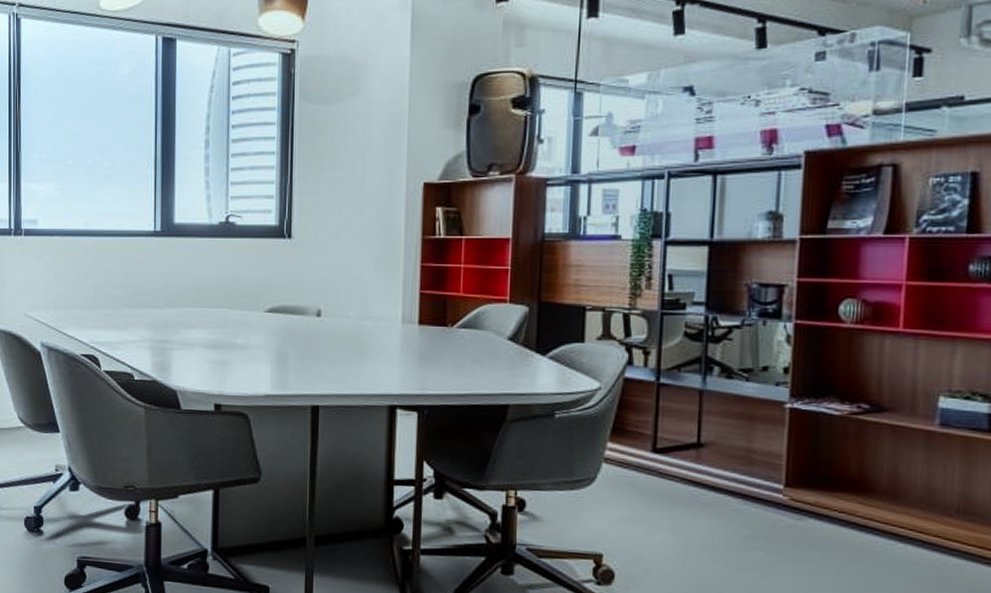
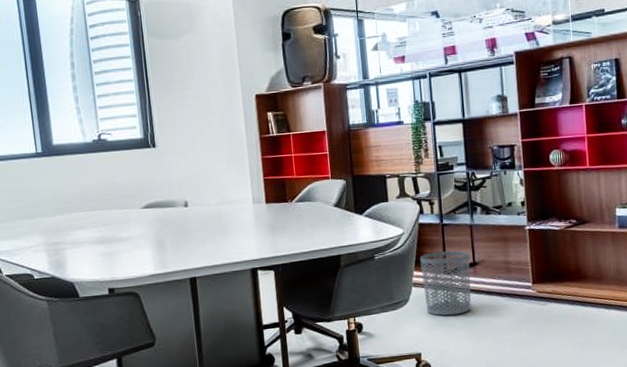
waste bin: none [618,420,693,512] -> present [420,250,471,316]

